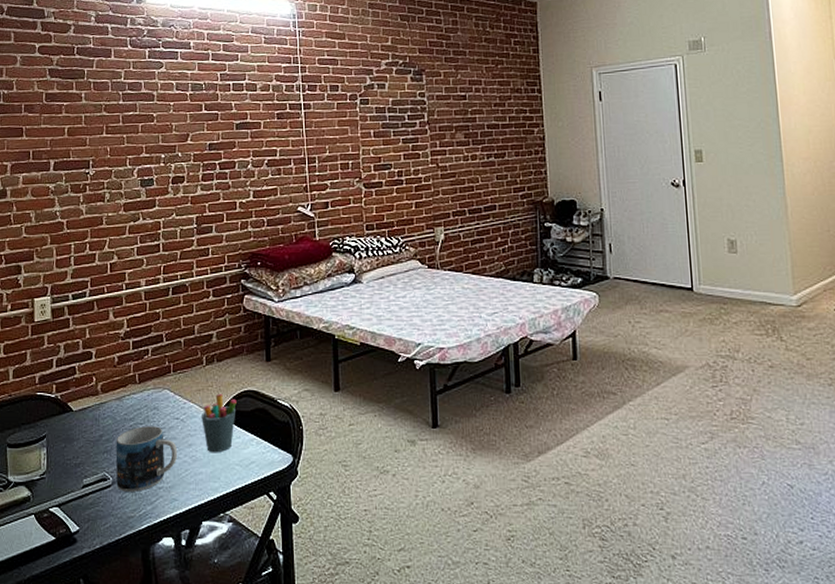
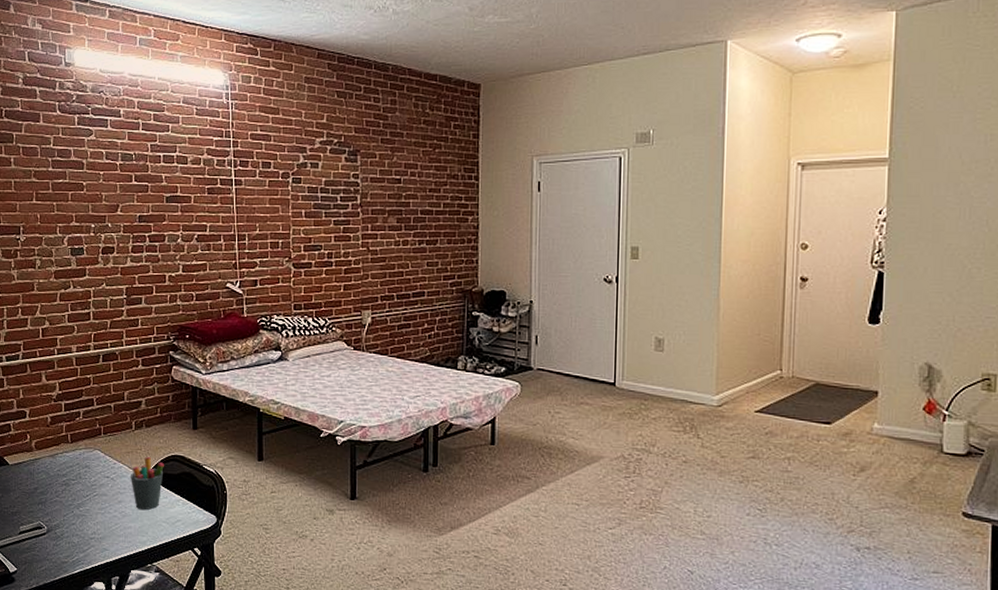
mug: present [115,426,178,492] -> none [50,482,108,541]

